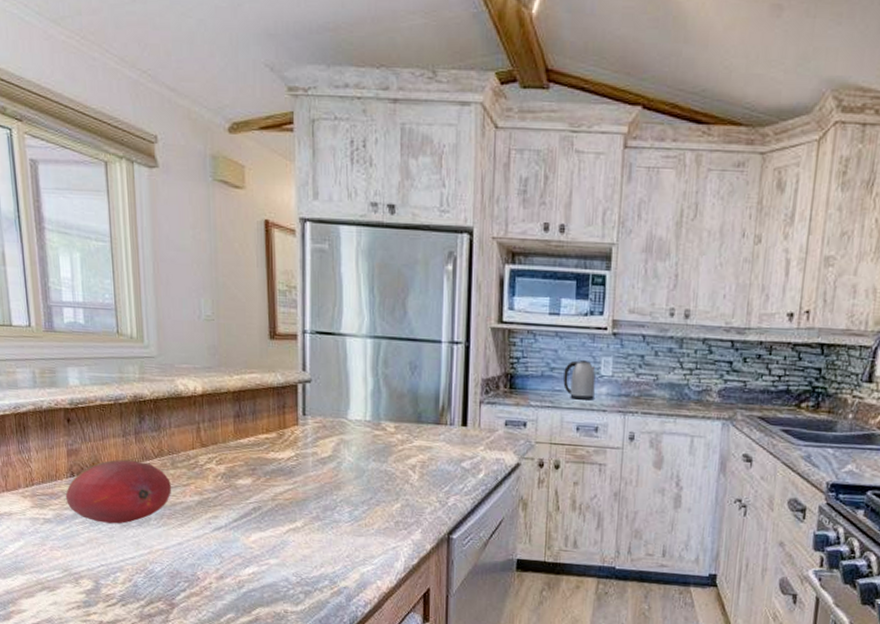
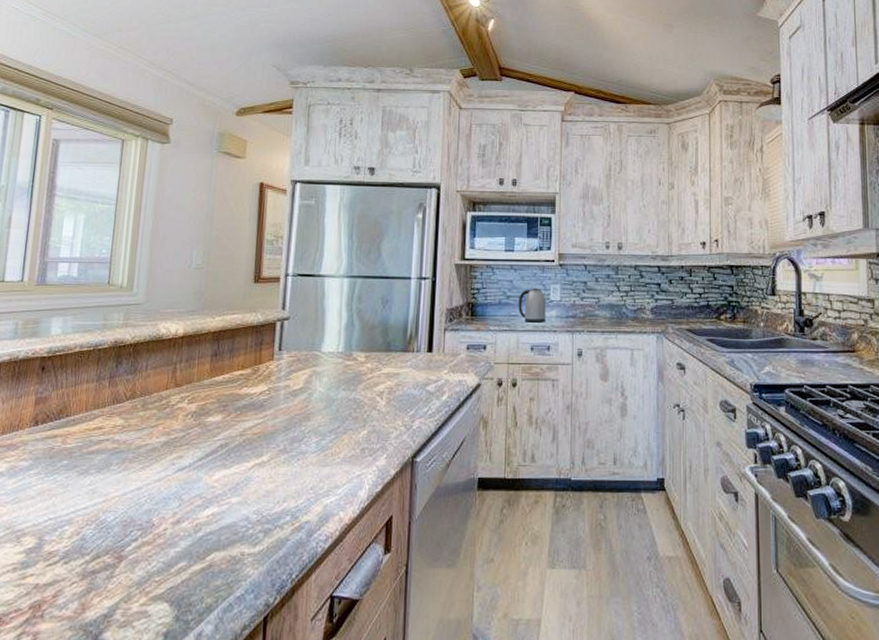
fruit: present [65,459,172,524] -> none [24,404,140,472]

